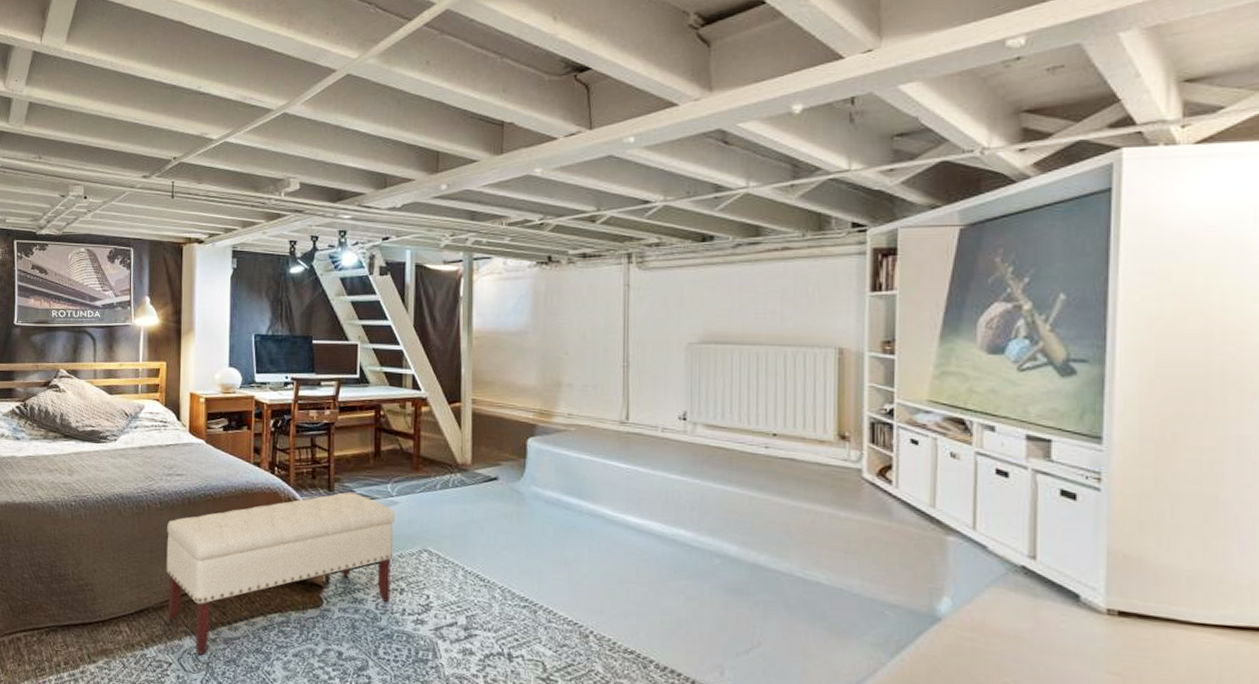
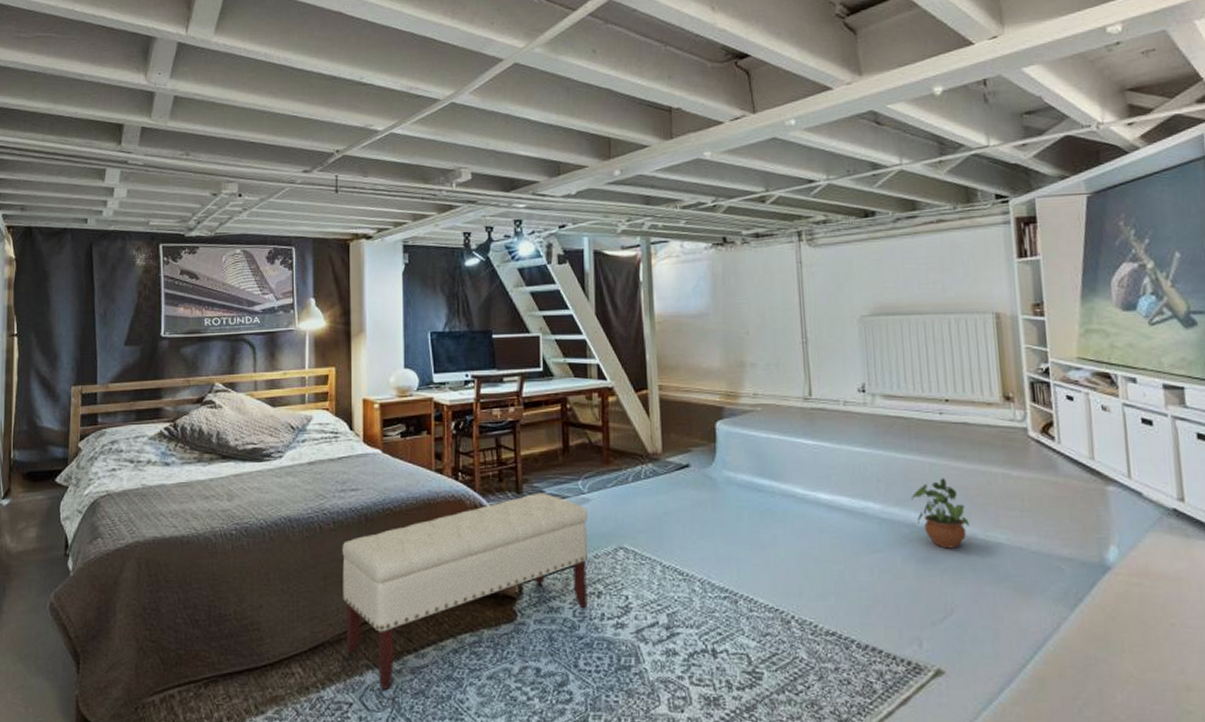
potted plant: none [725,512,787,584] -> present [910,478,969,549]

